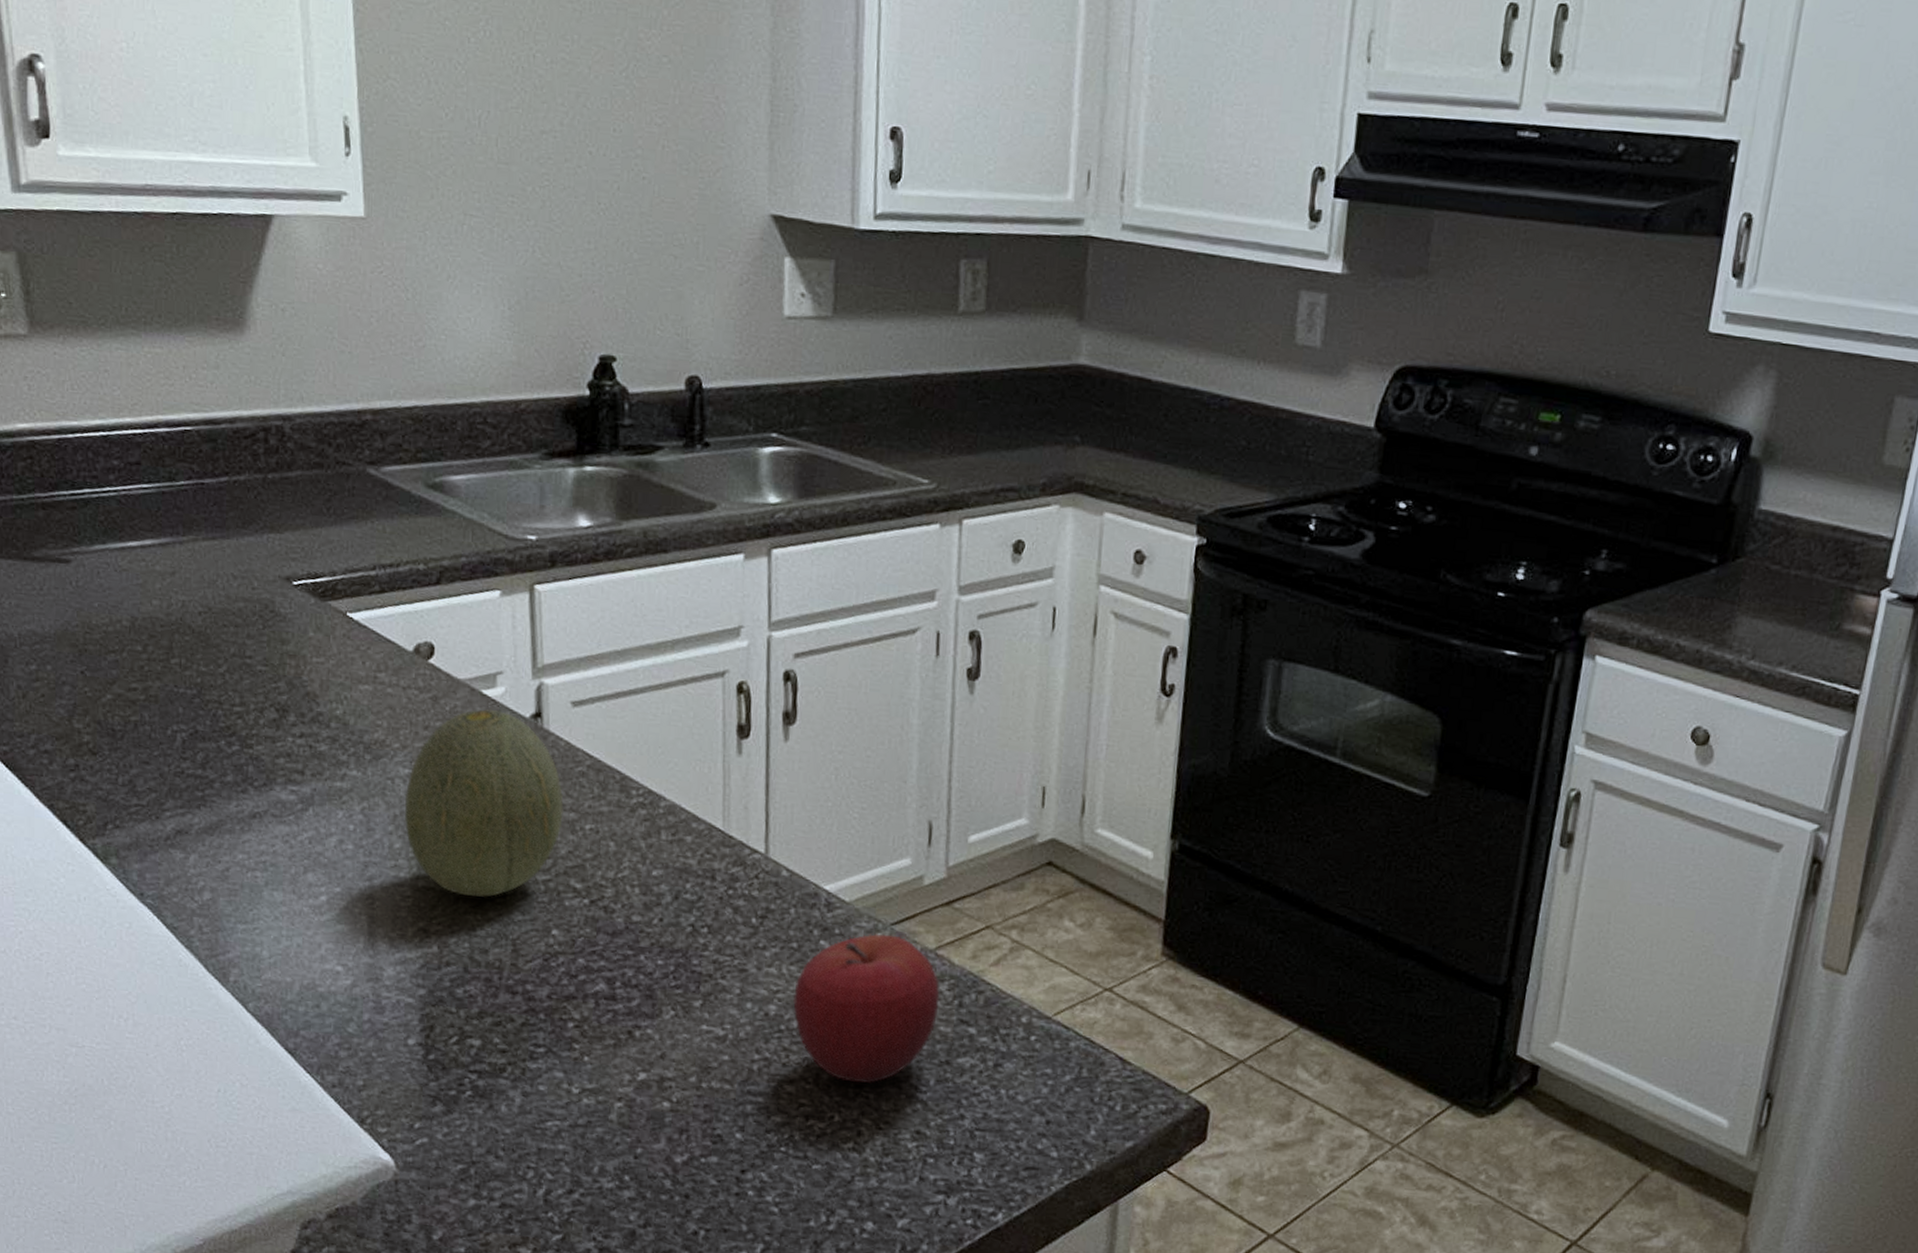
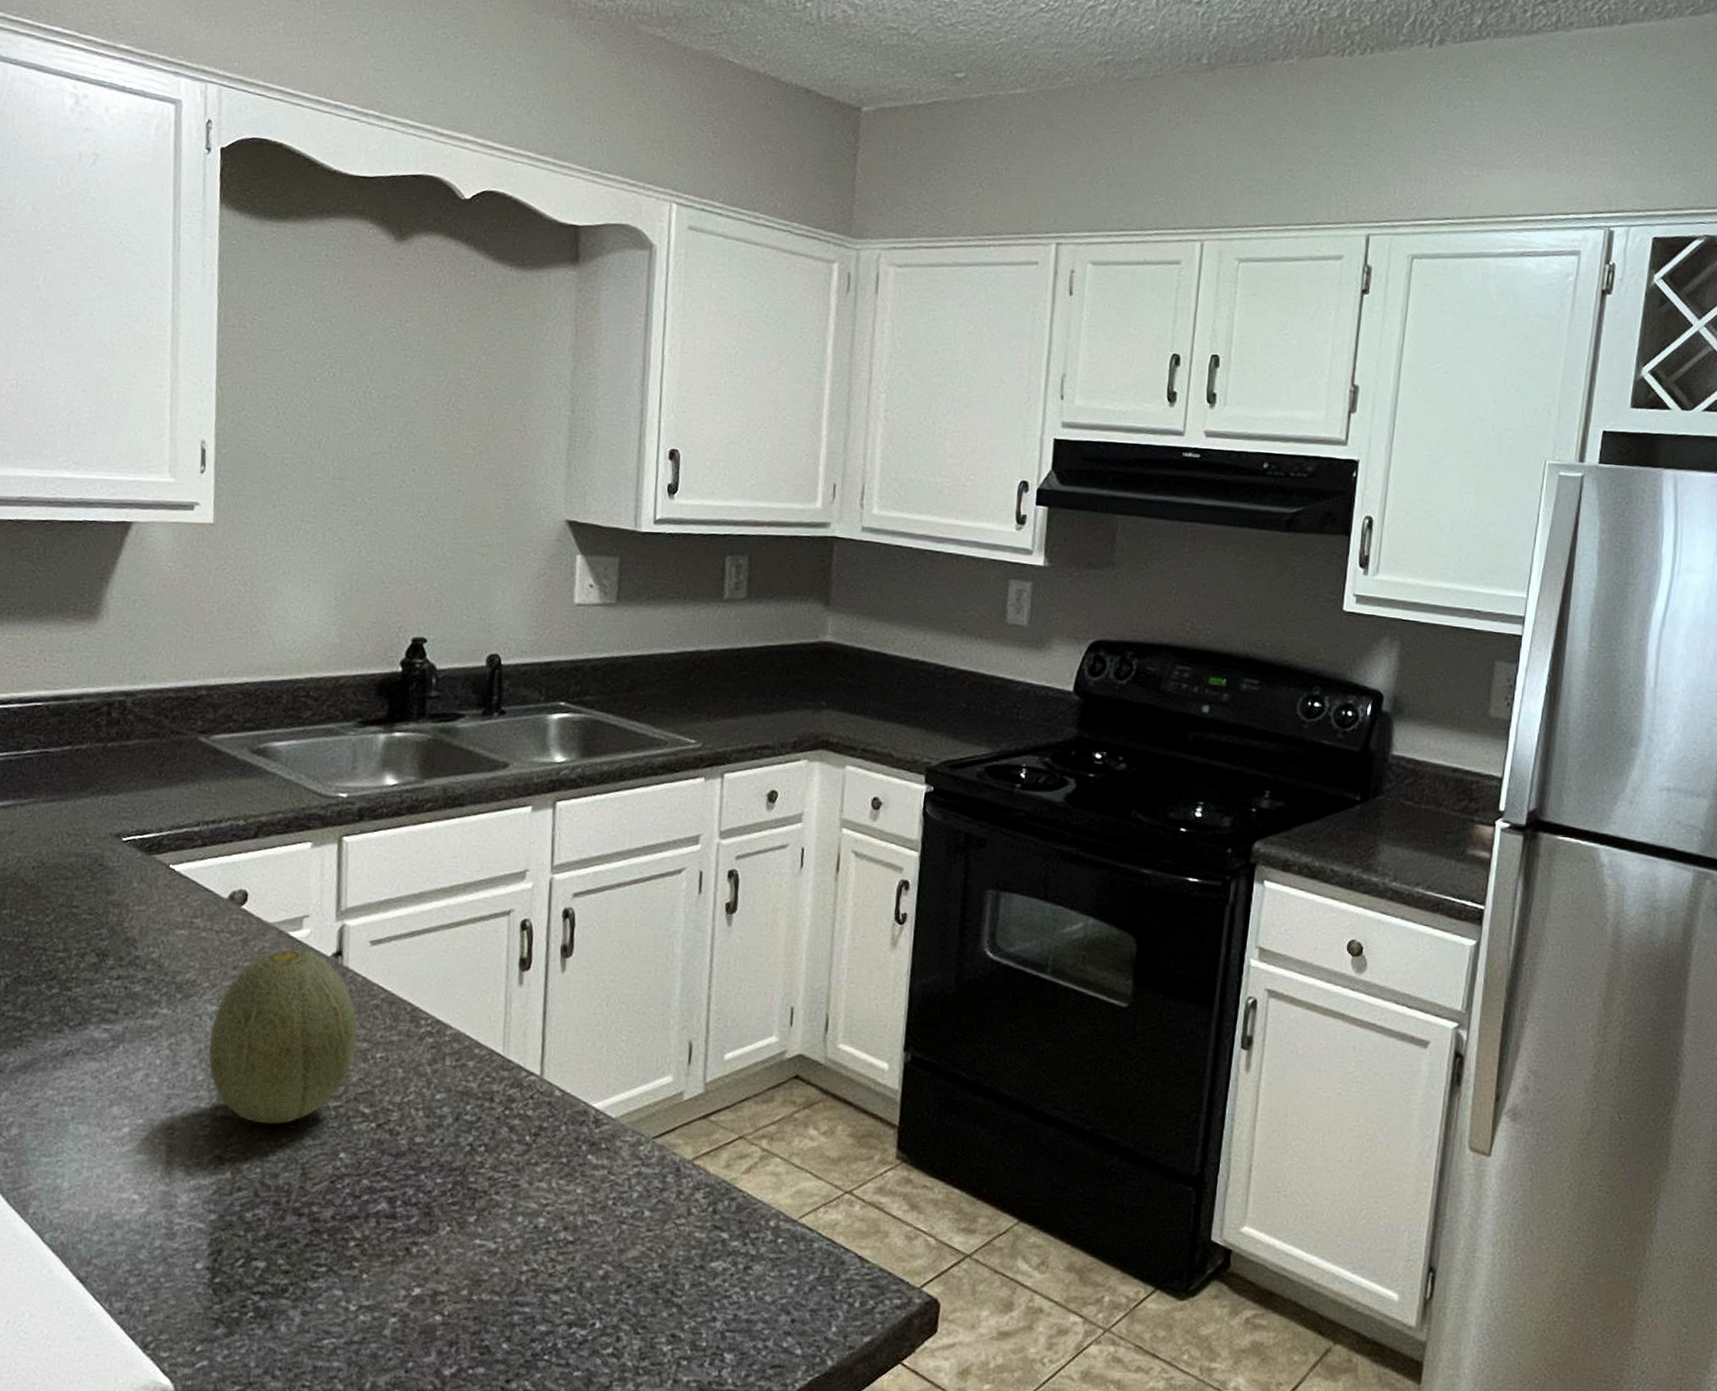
fruit: present [793,933,940,1083] -> none [561,1146,696,1290]

